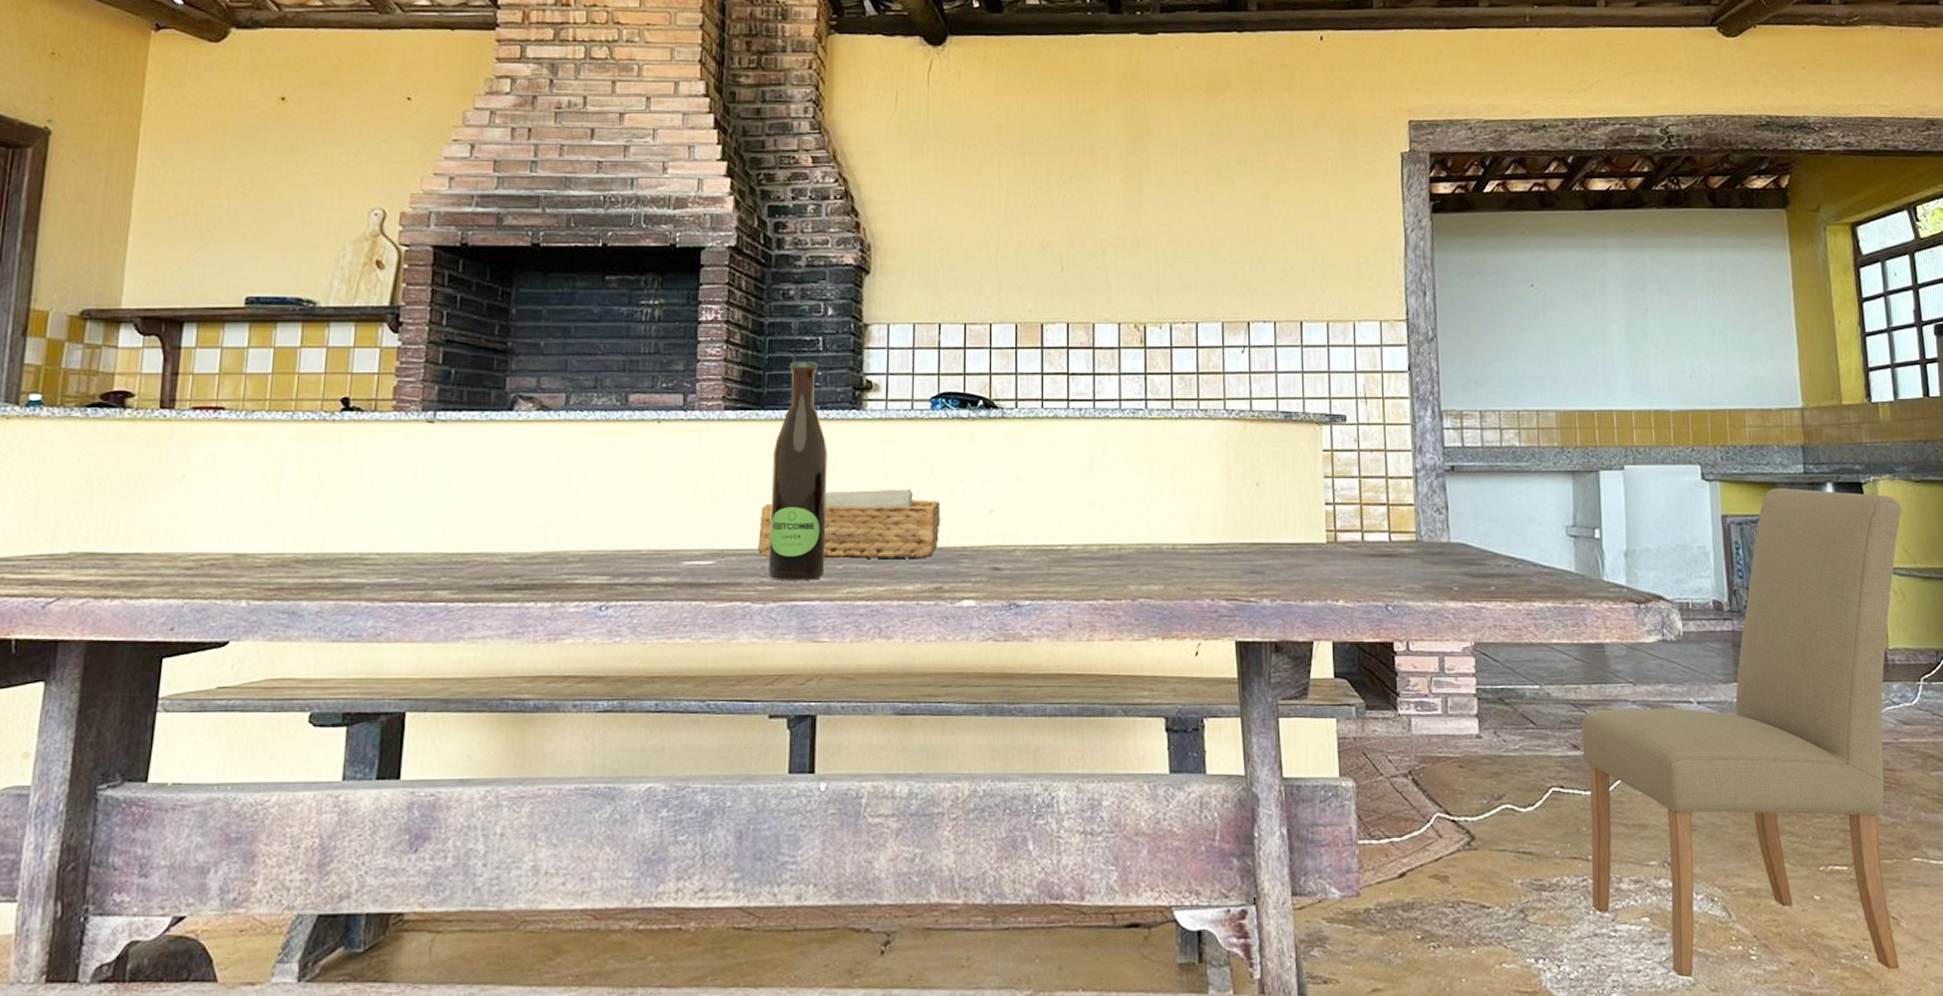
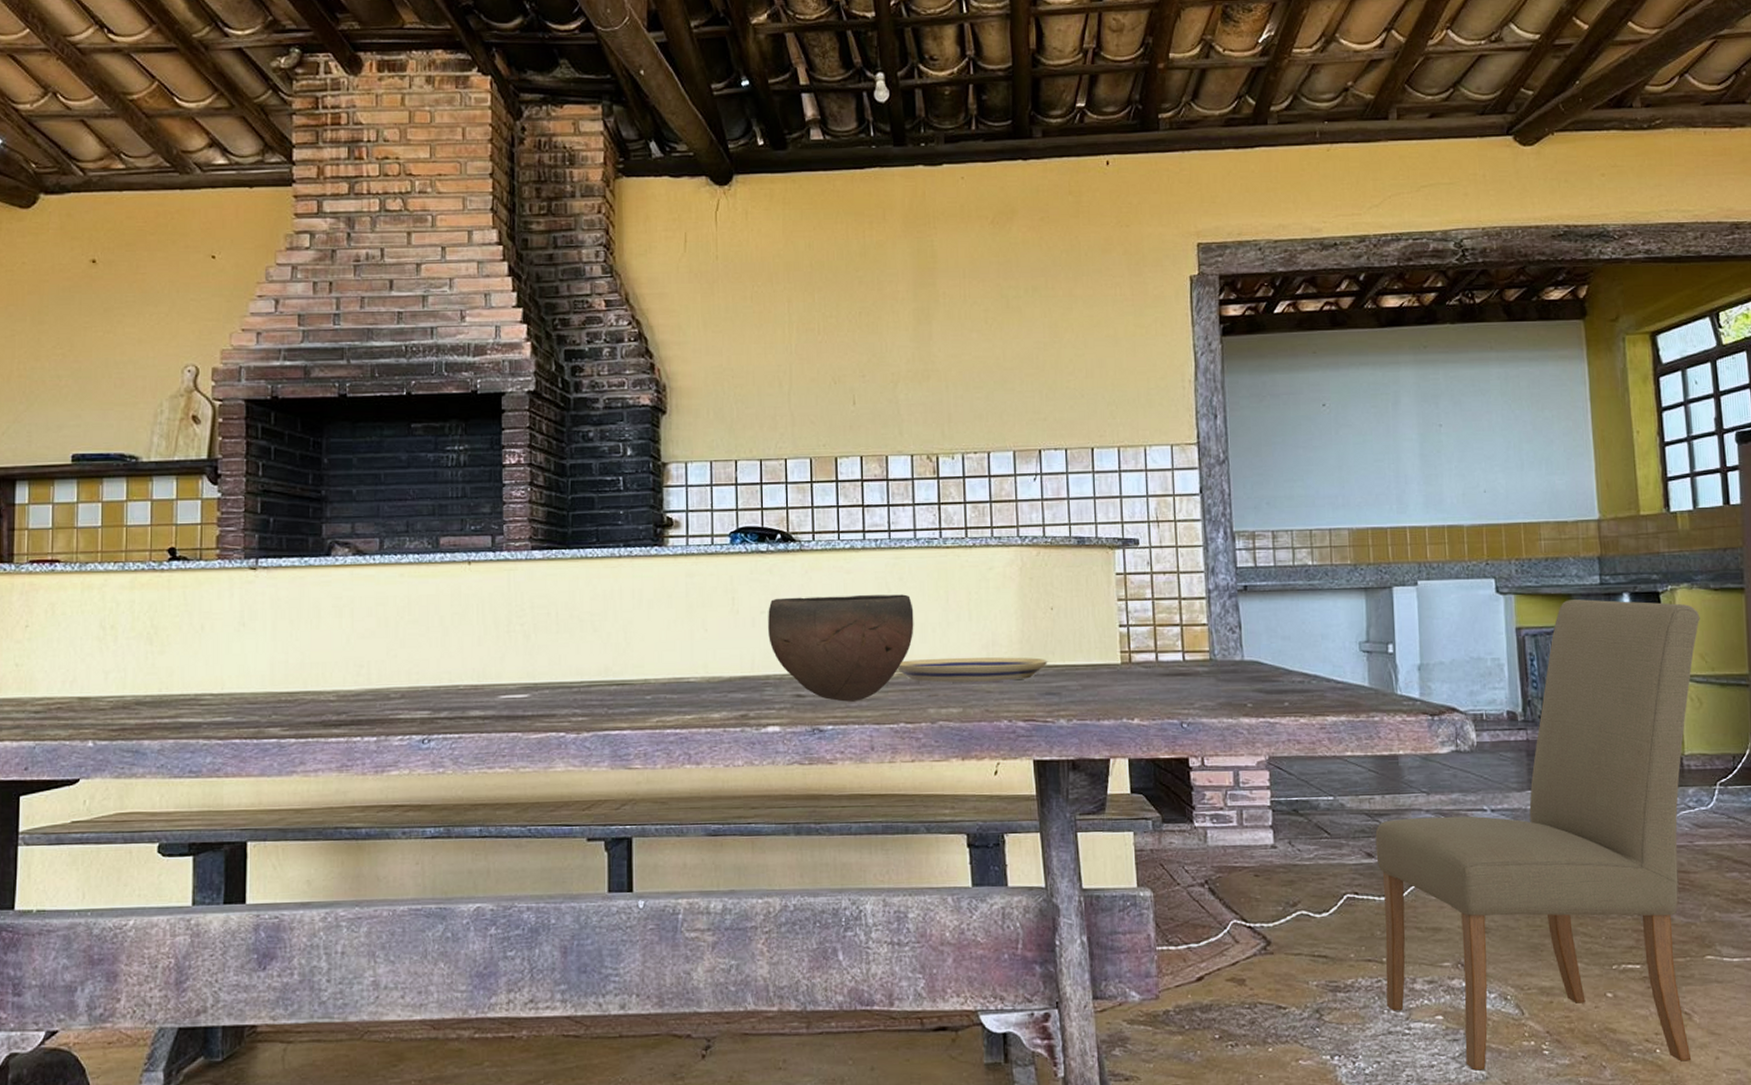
napkin holder: present [758,488,941,559] -> none [570,621,744,690]
bottle: present [769,361,828,580] -> none [579,500,634,711]
bowl: none [967,466,1117,576] -> present [768,594,914,702]
plate: none [1098,532,1253,559] -> present [897,657,1048,683]

